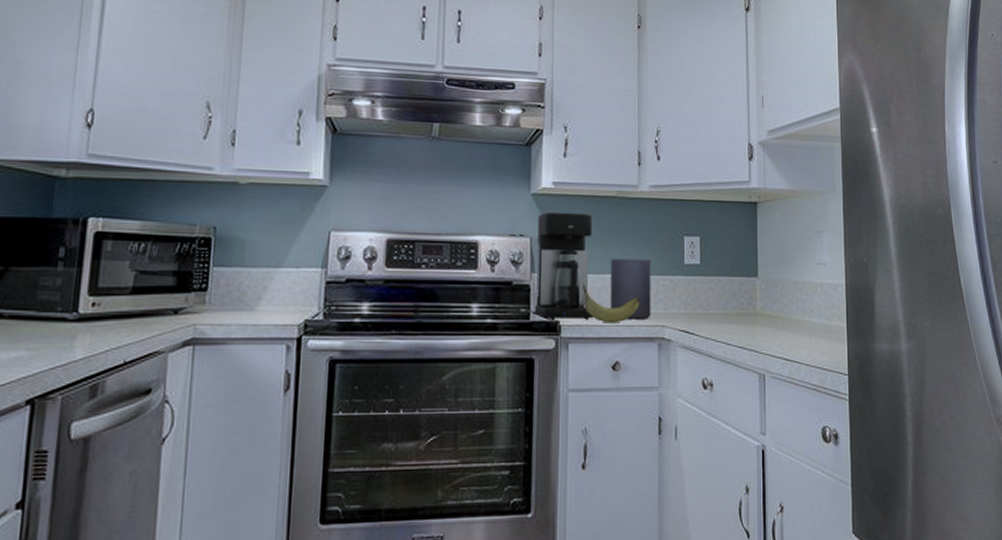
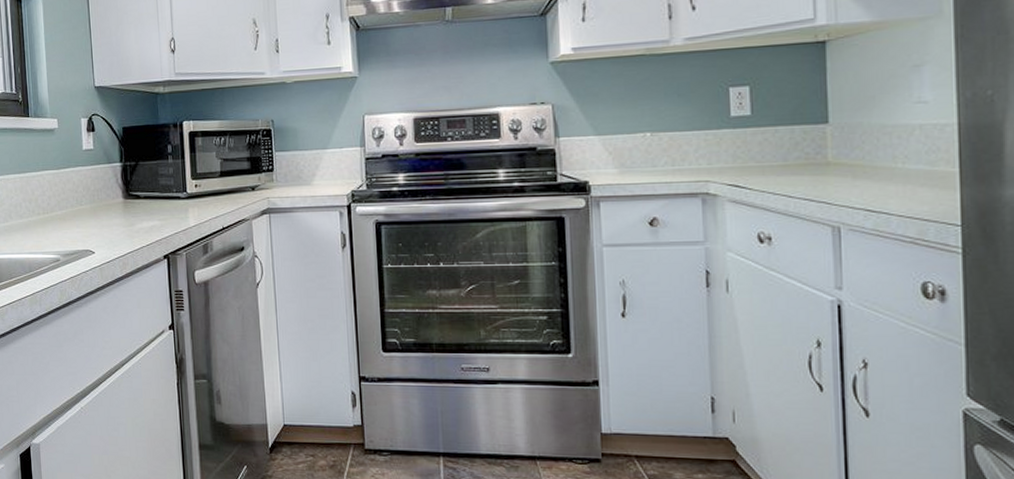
coffee maker: present [534,211,594,319] -> none [558,75,626,179]
fruit: present [583,283,640,324] -> none [612,144,678,181]
canister: present [610,258,651,319] -> none [642,115,692,176]

